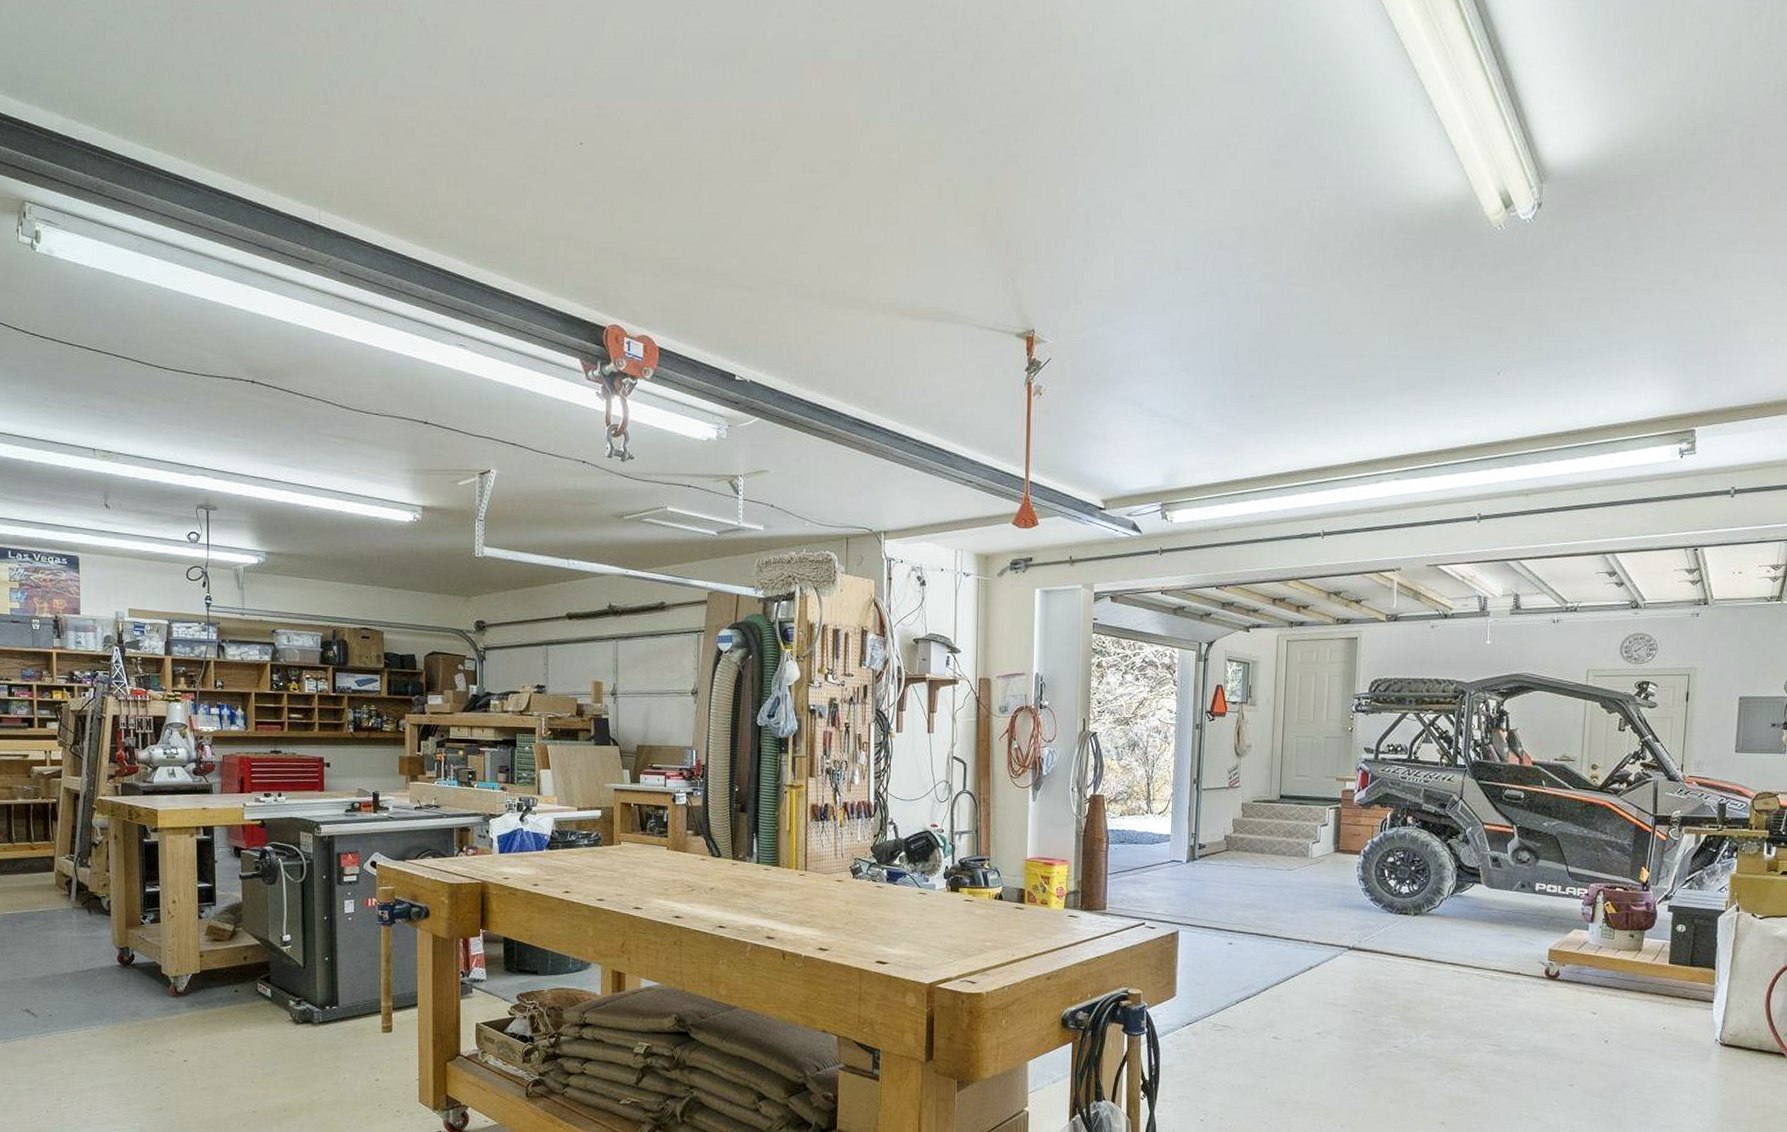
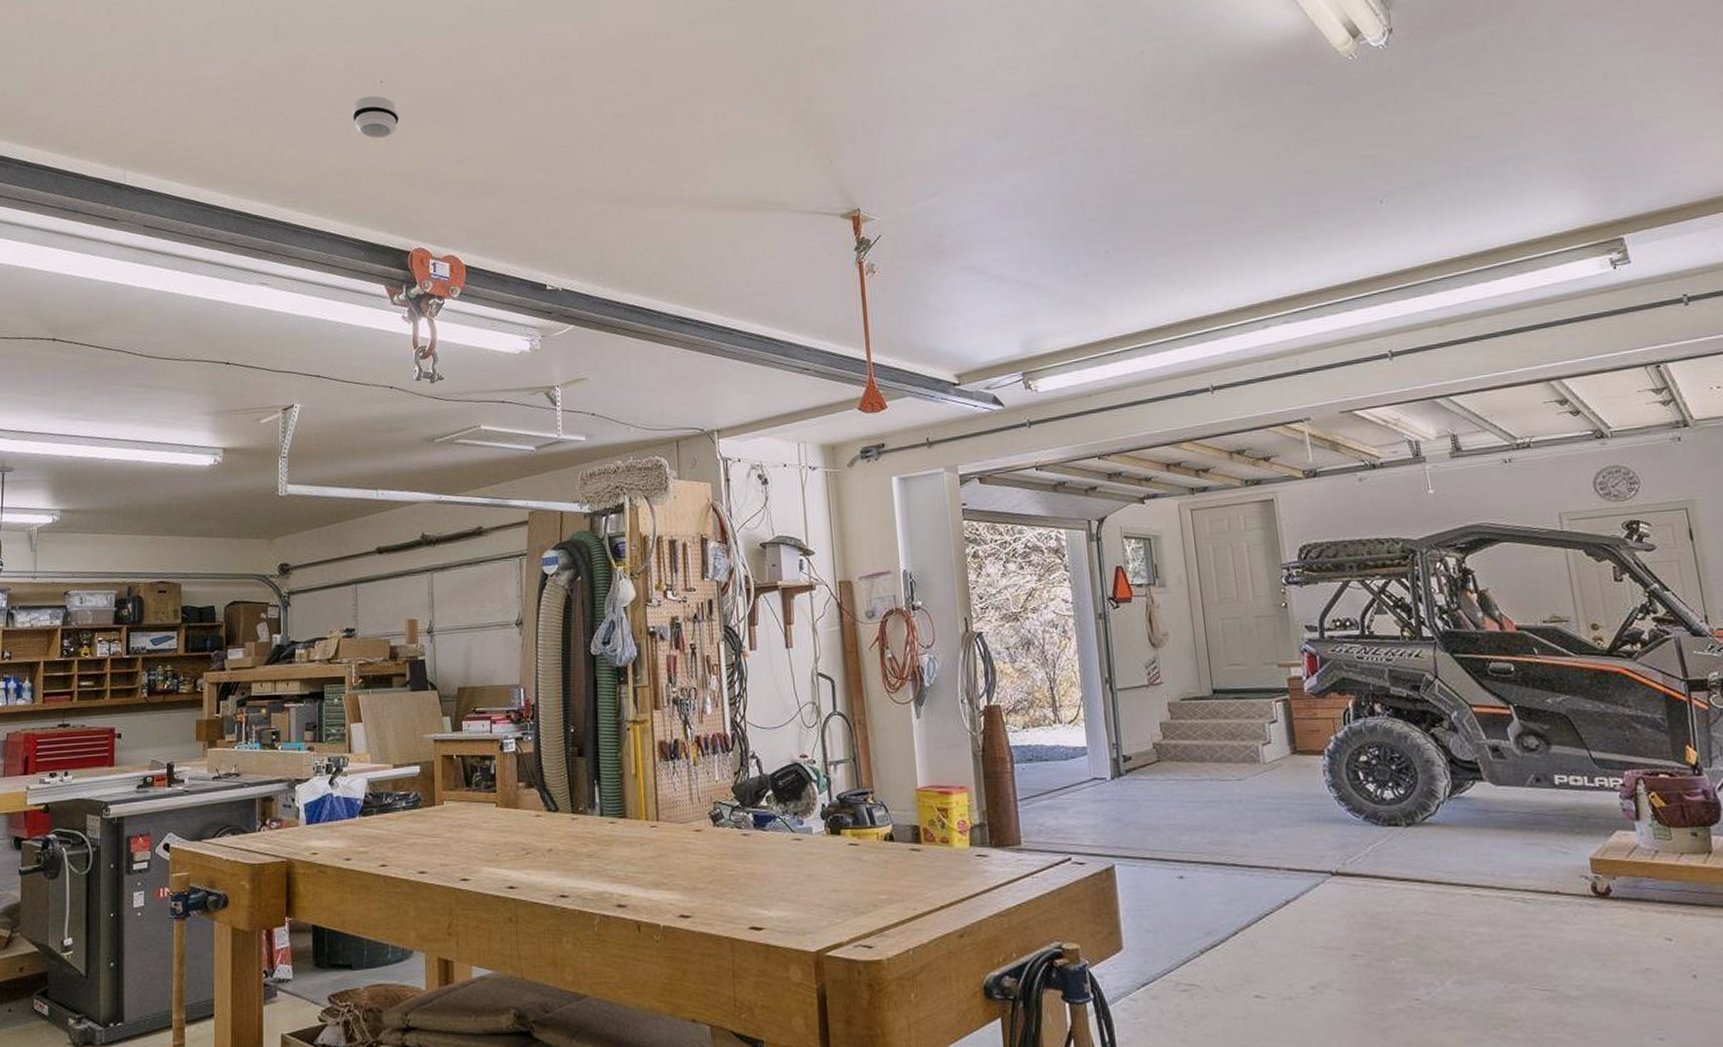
smoke detector: none [551,157,599,204] -> present [352,95,399,138]

